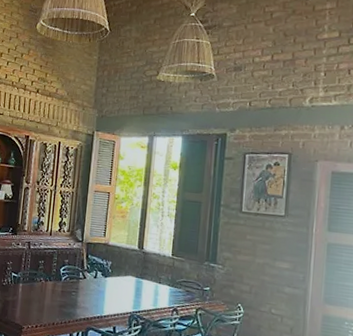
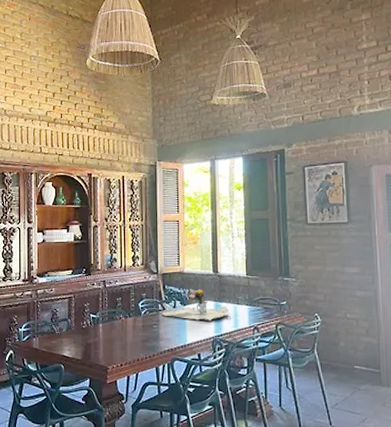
flower arrangement: none [82,261,151,297] -> present [162,288,231,322]

